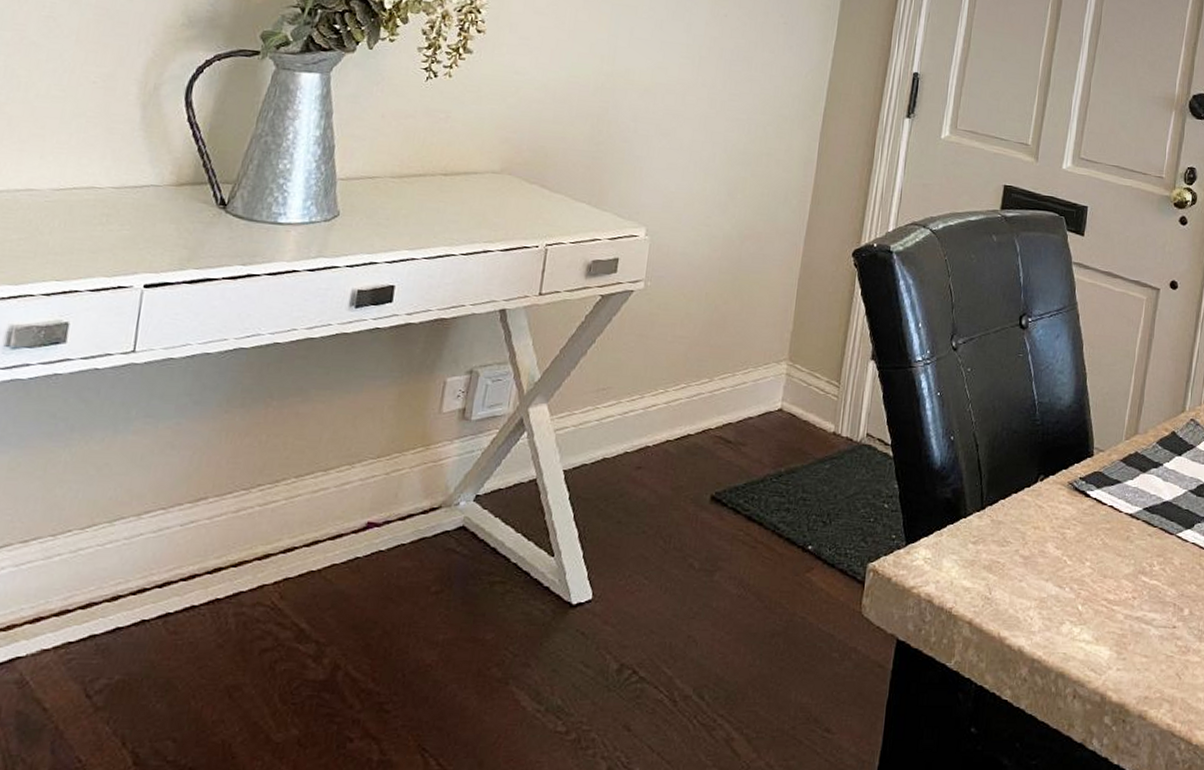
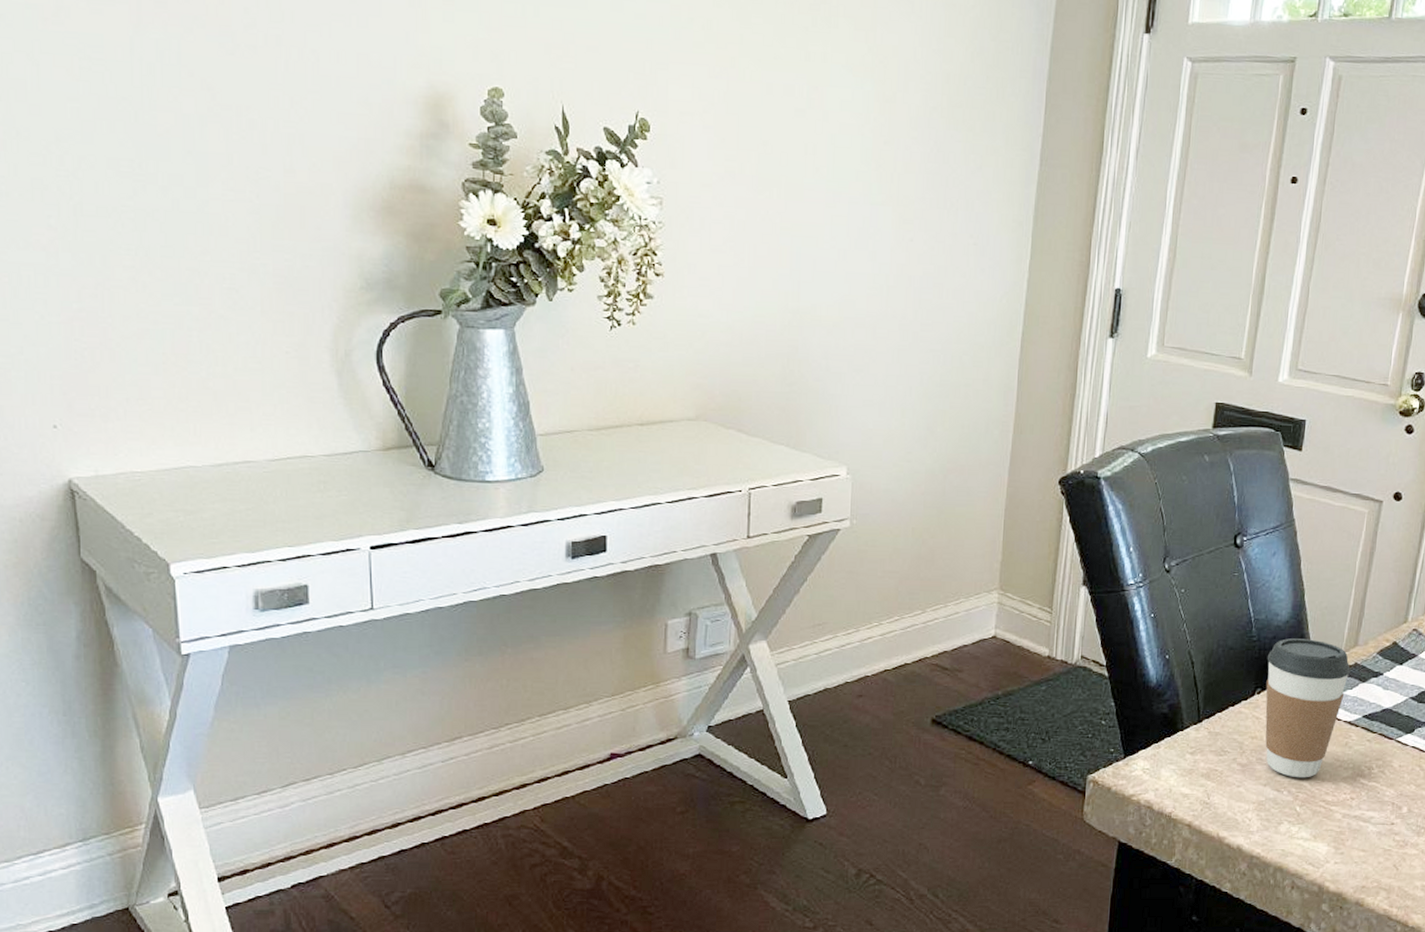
coffee cup: none [1047,423,1131,574] -> present [1265,638,1350,778]

